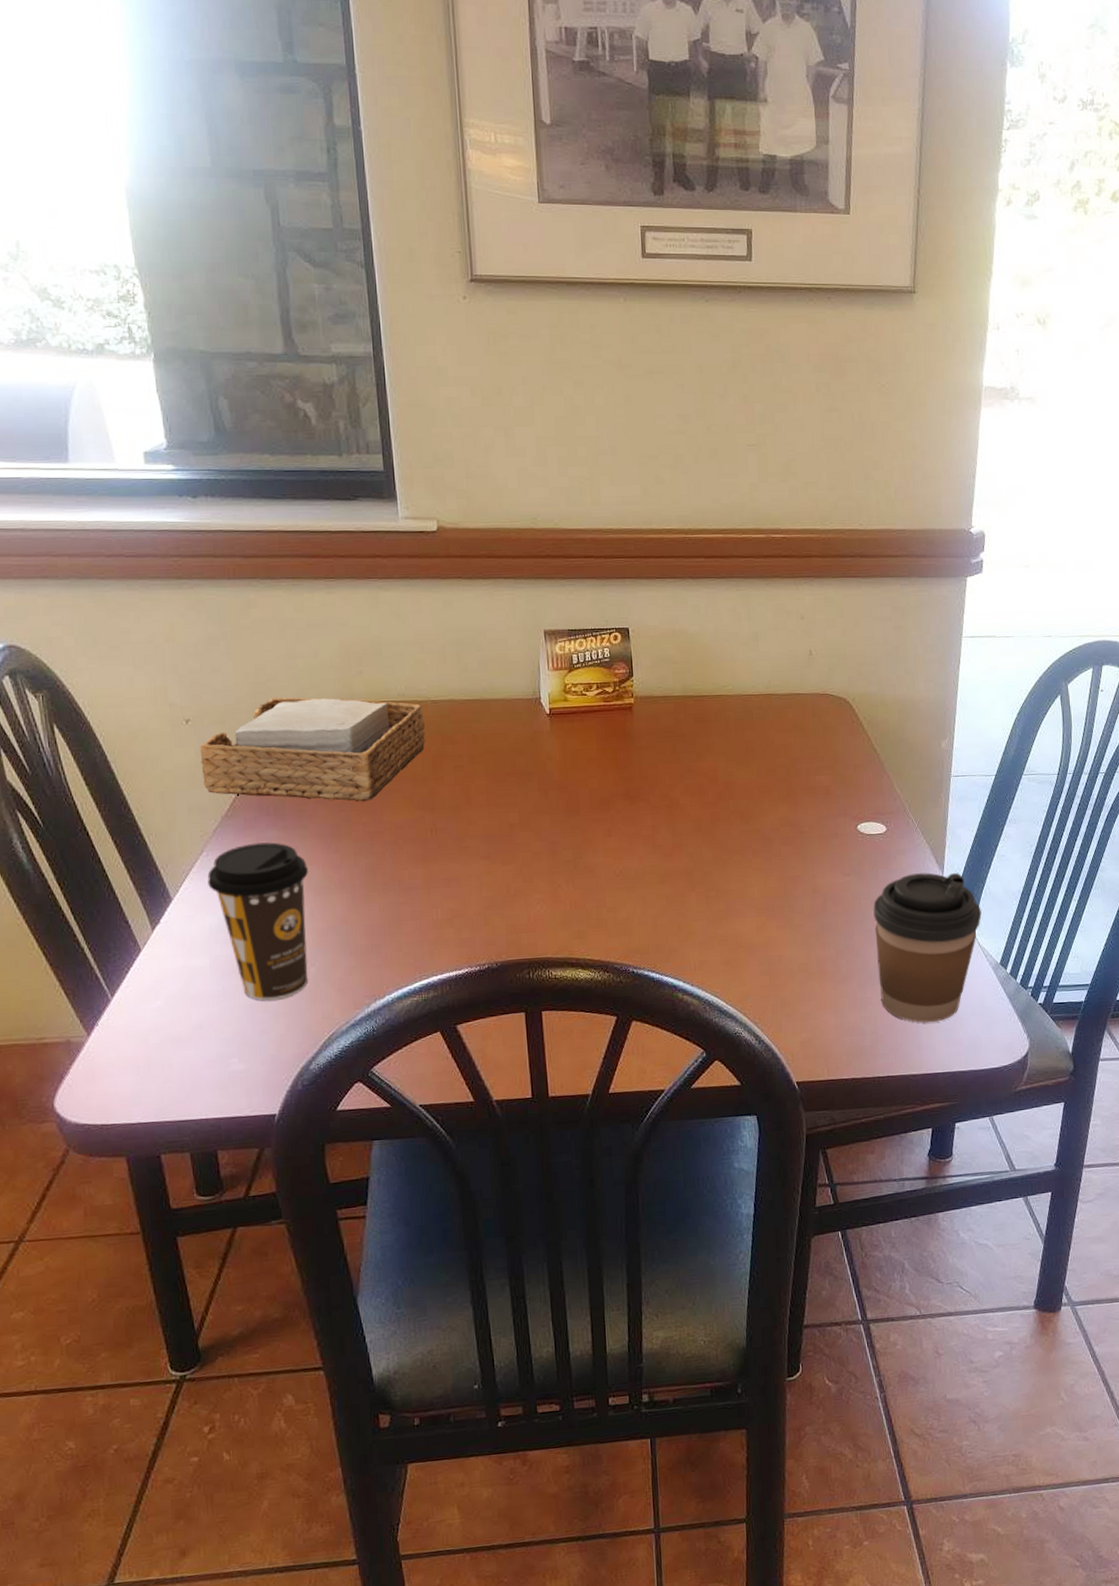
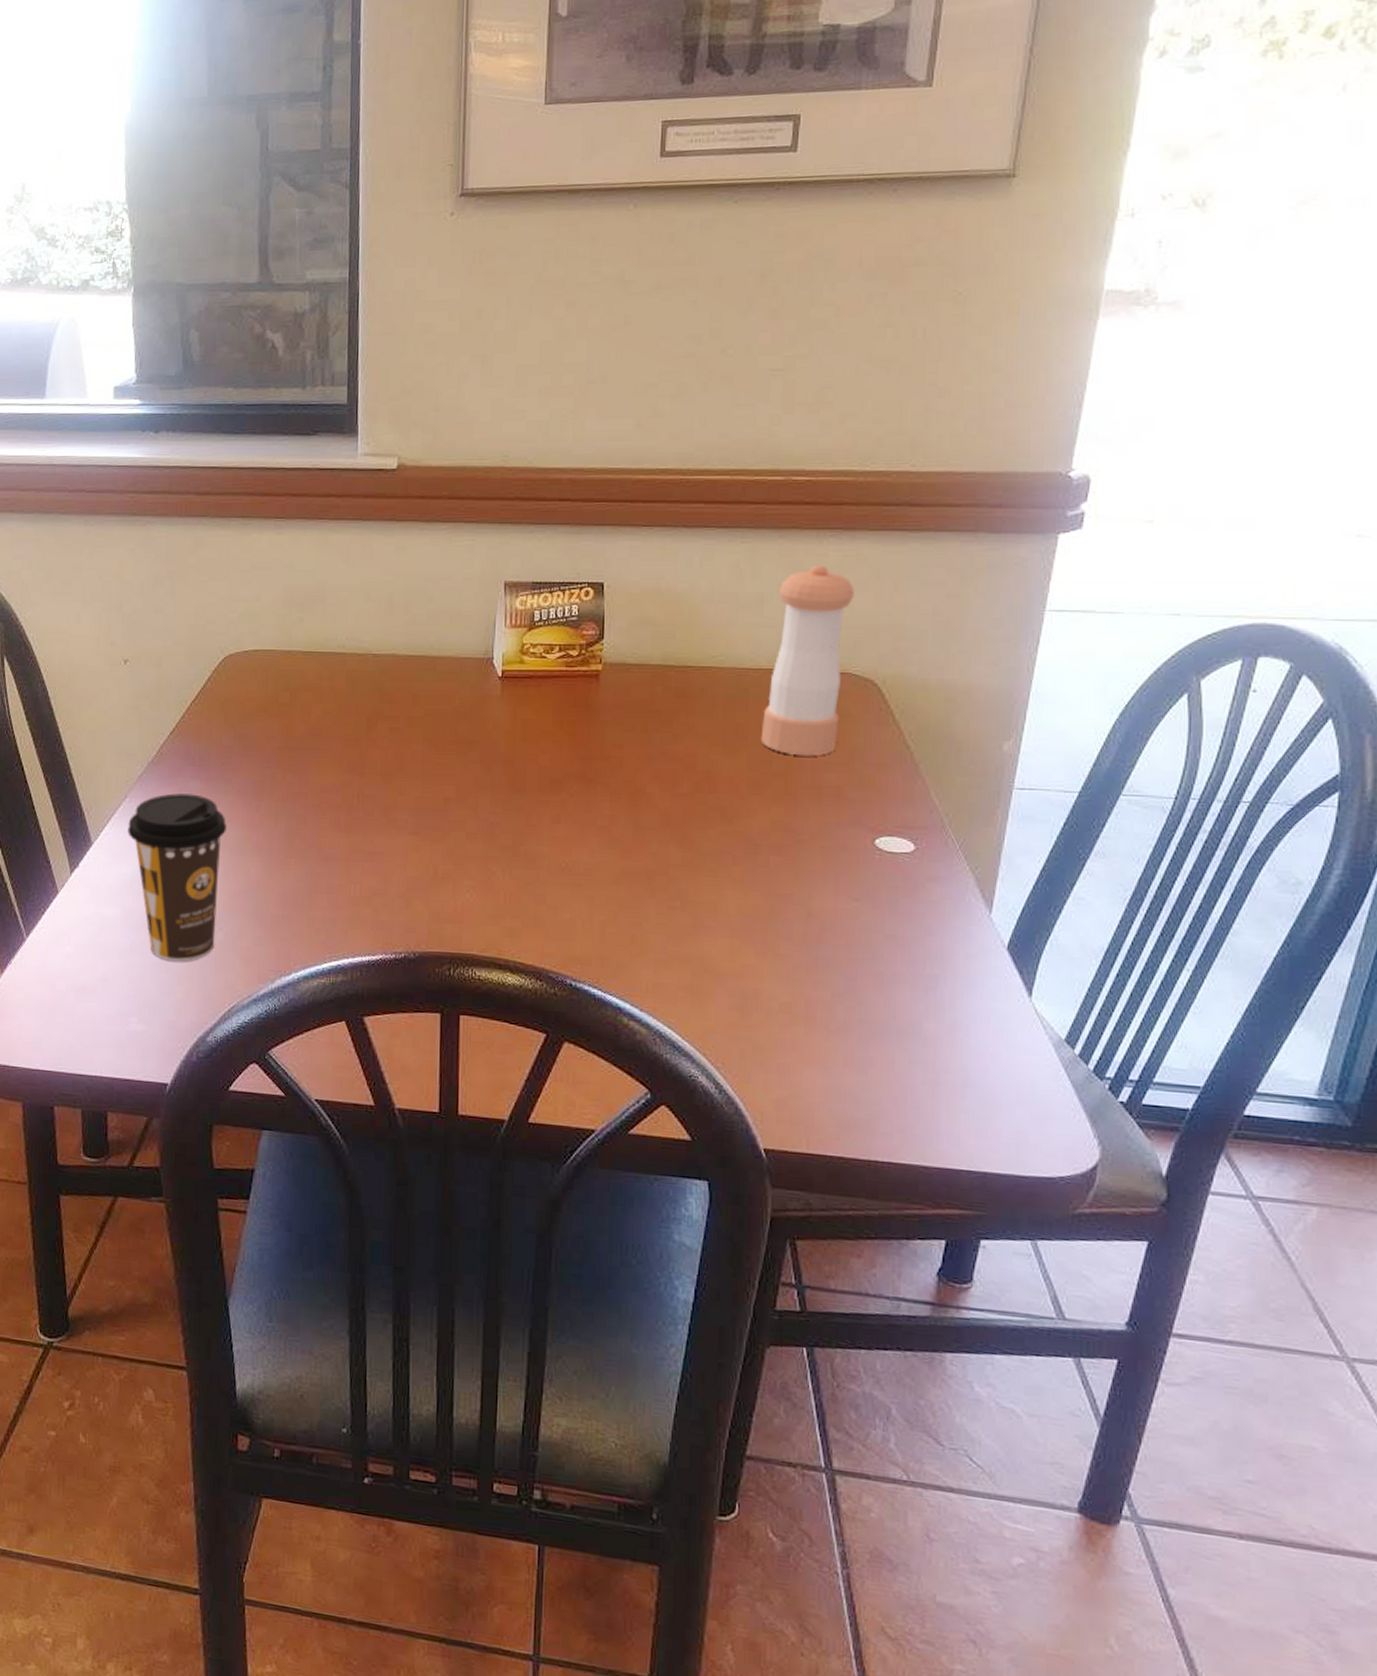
napkin holder: present [200,696,426,802] -> none [134,641,364,760]
pepper shaker: none [765,606,826,763] -> present [760,564,854,755]
coffee cup: present [872,873,982,1023] -> none [886,908,1043,1104]

